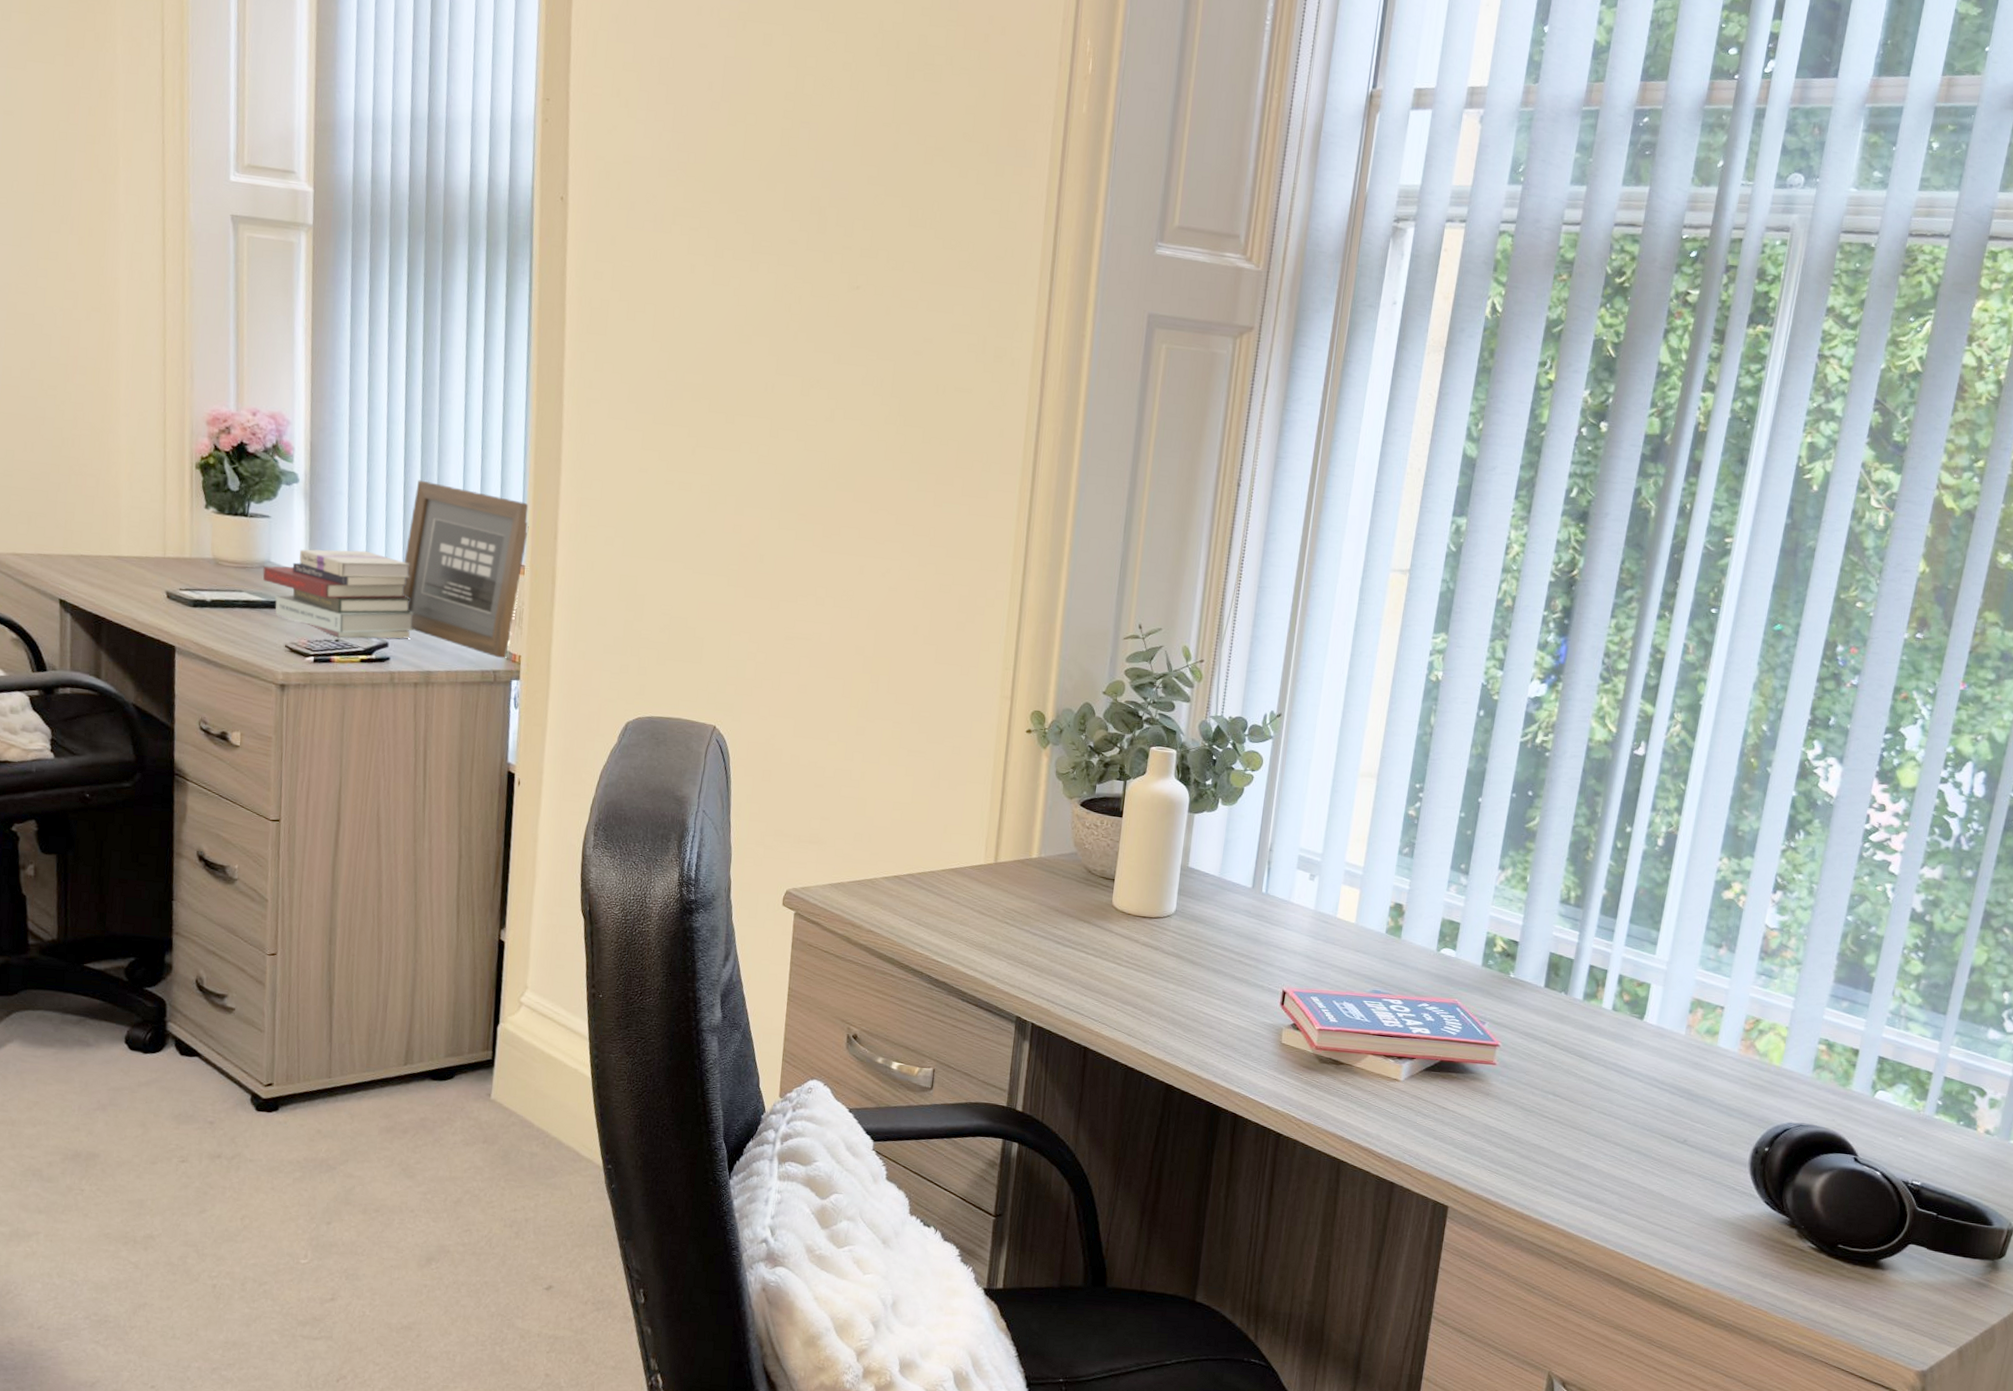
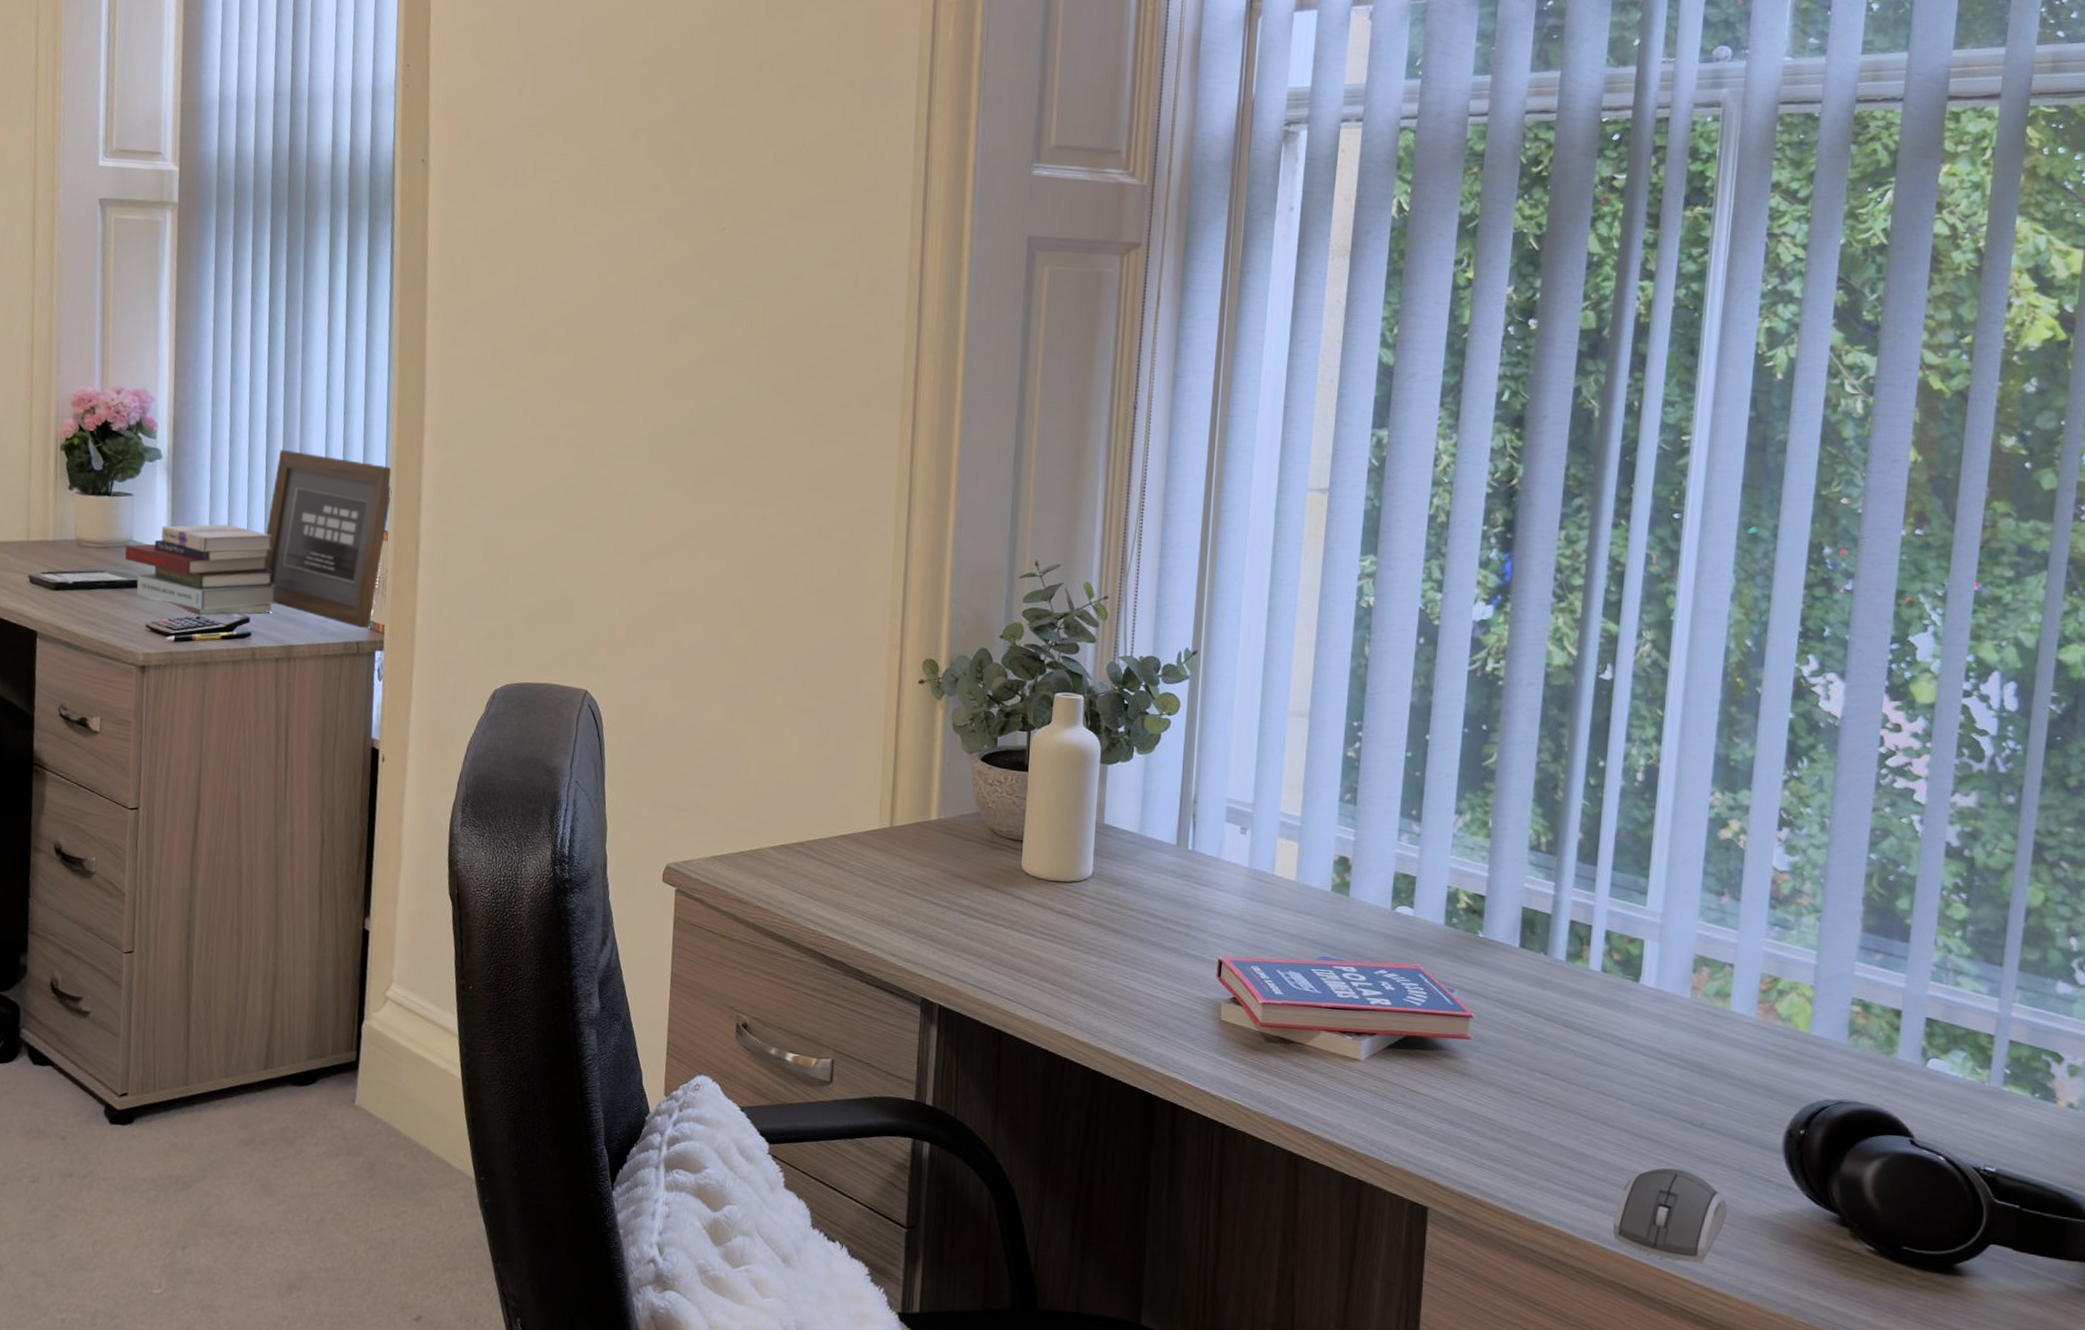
computer mouse: none [1602,1177,1699,1257] -> present [1613,1168,1727,1264]

